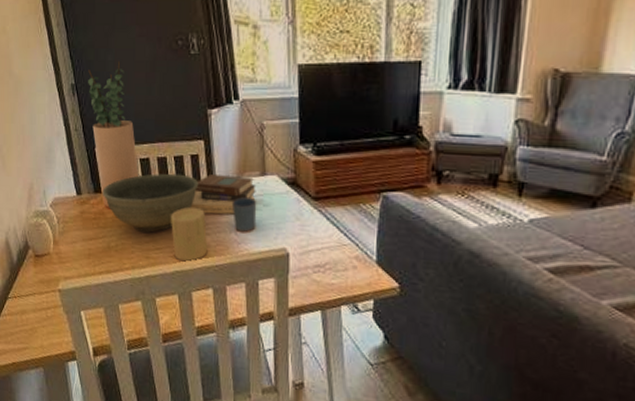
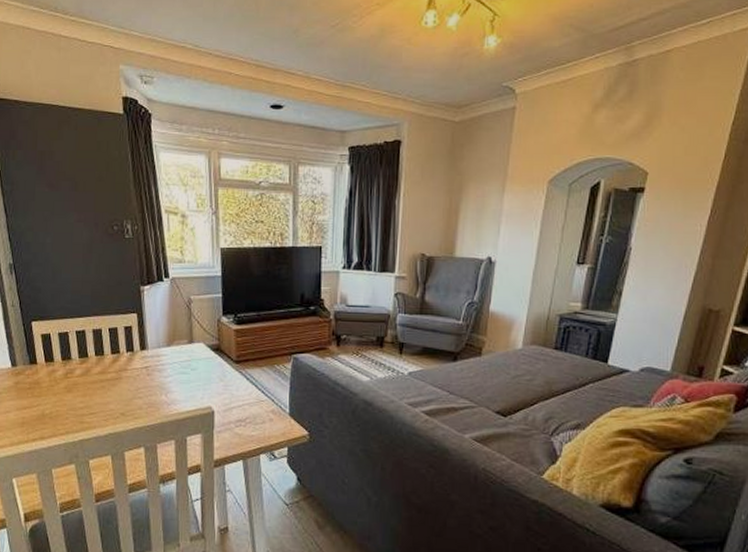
vase: present [88,62,139,208] -> none [26,244,75,378]
bowl: present [102,173,199,233] -> none [38,343,132,399]
candle: present [171,207,208,262] -> none [105,373,140,424]
books: present [190,174,256,215] -> none [123,344,185,379]
mug: present [231,197,257,232] -> none [162,363,186,394]

